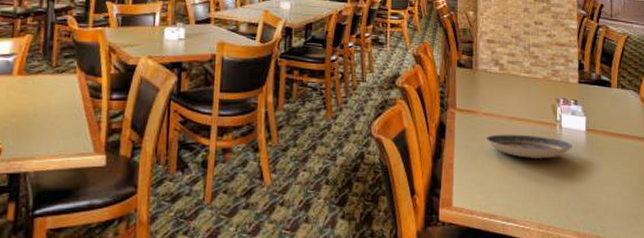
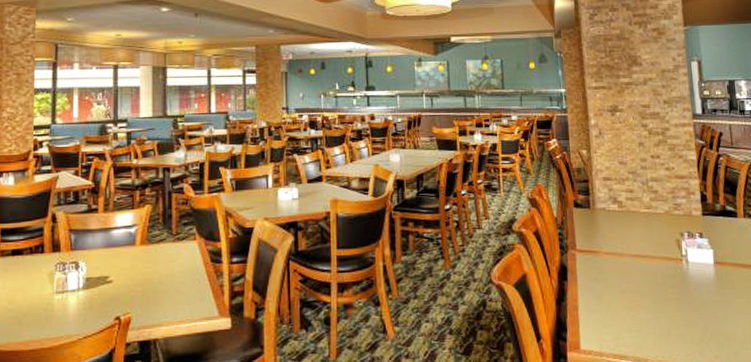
plate: present [486,134,573,158] -> none [609,271,702,296]

